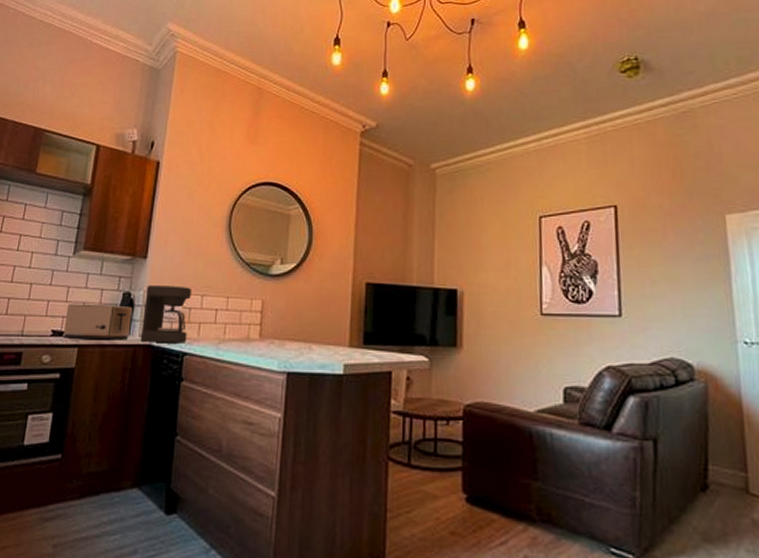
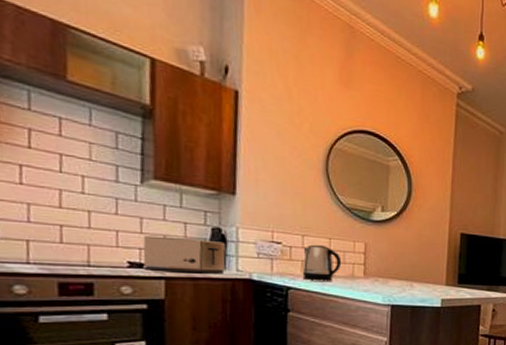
coffee maker: present [140,284,191,343] -> none [238,221,290,279]
kettle: none [198,304,238,345] -> present [302,244,342,281]

